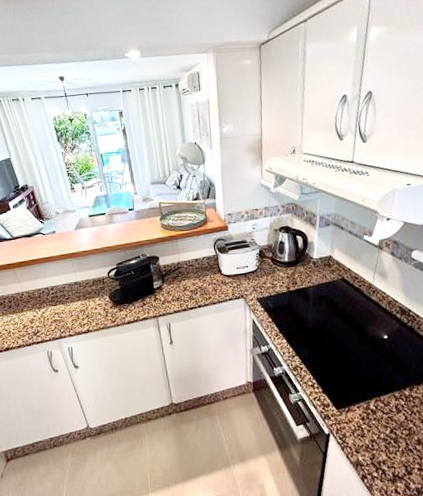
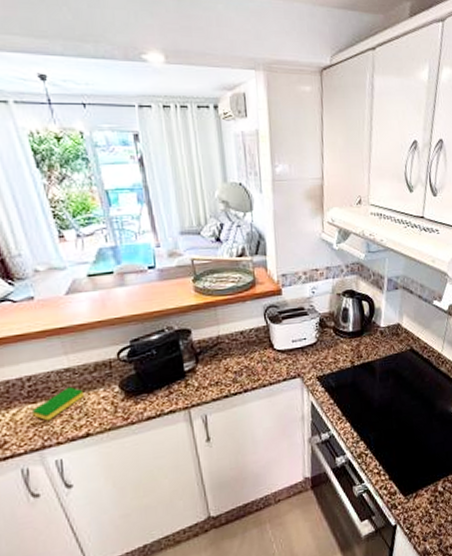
dish sponge: none [54,295,87,319] -> present [32,386,85,421]

